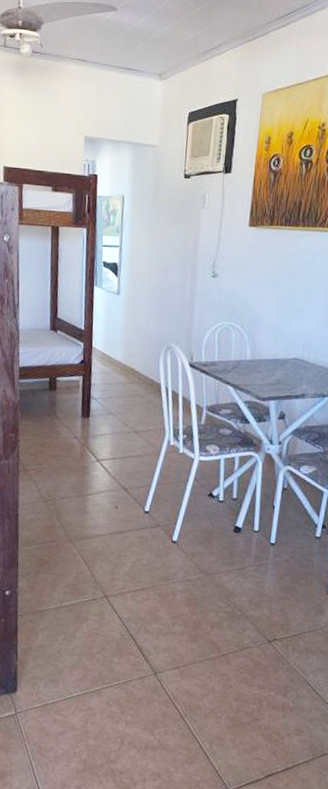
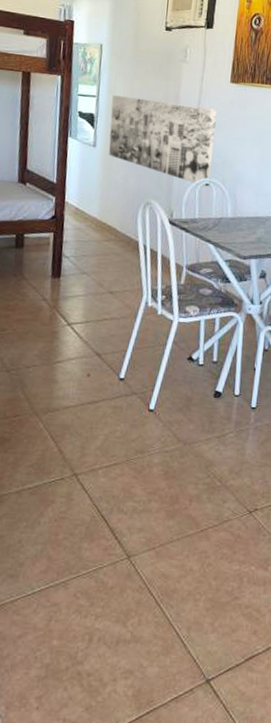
wall art: none [131,244,236,331] -> present [108,95,217,187]

